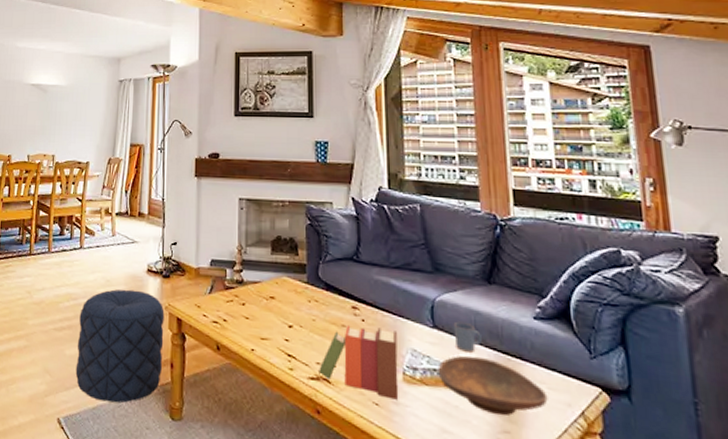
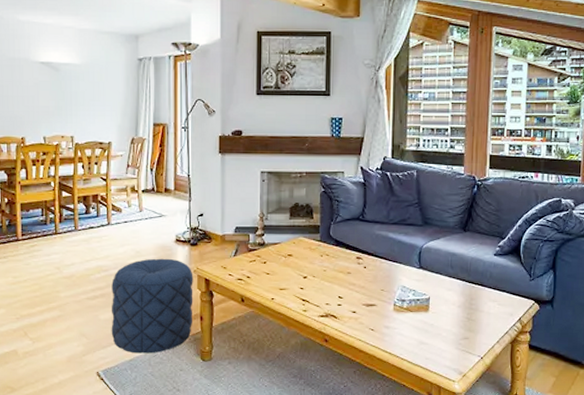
books: present [319,324,399,400] -> none [328,272,391,325]
decorative bowl: present [438,355,548,416] -> none [420,287,498,328]
mug: present [453,321,483,353] -> none [434,262,456,284]

